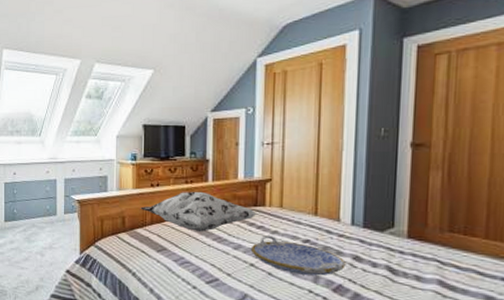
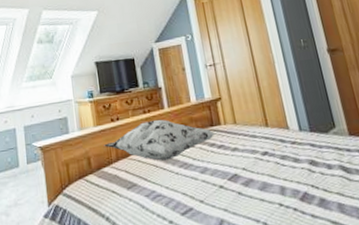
serving tray: present [252,235,346,276] -> none [217,153,305,189]

